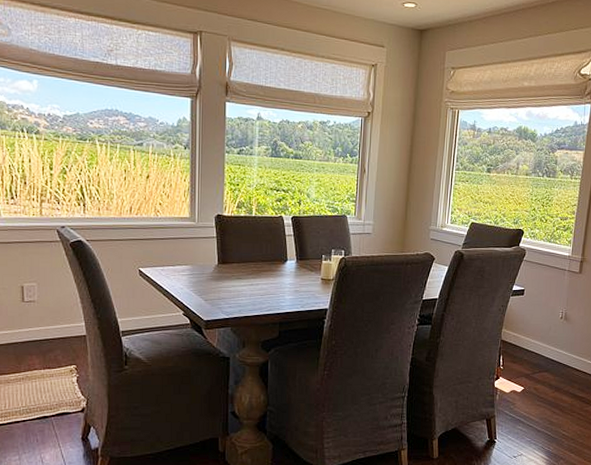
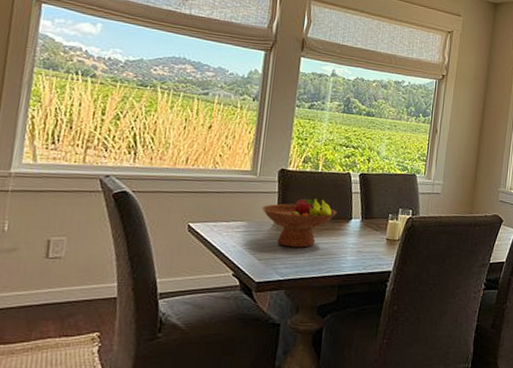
fruit bowl: none [203,237,272,289] -> present [262,194,337,248]

